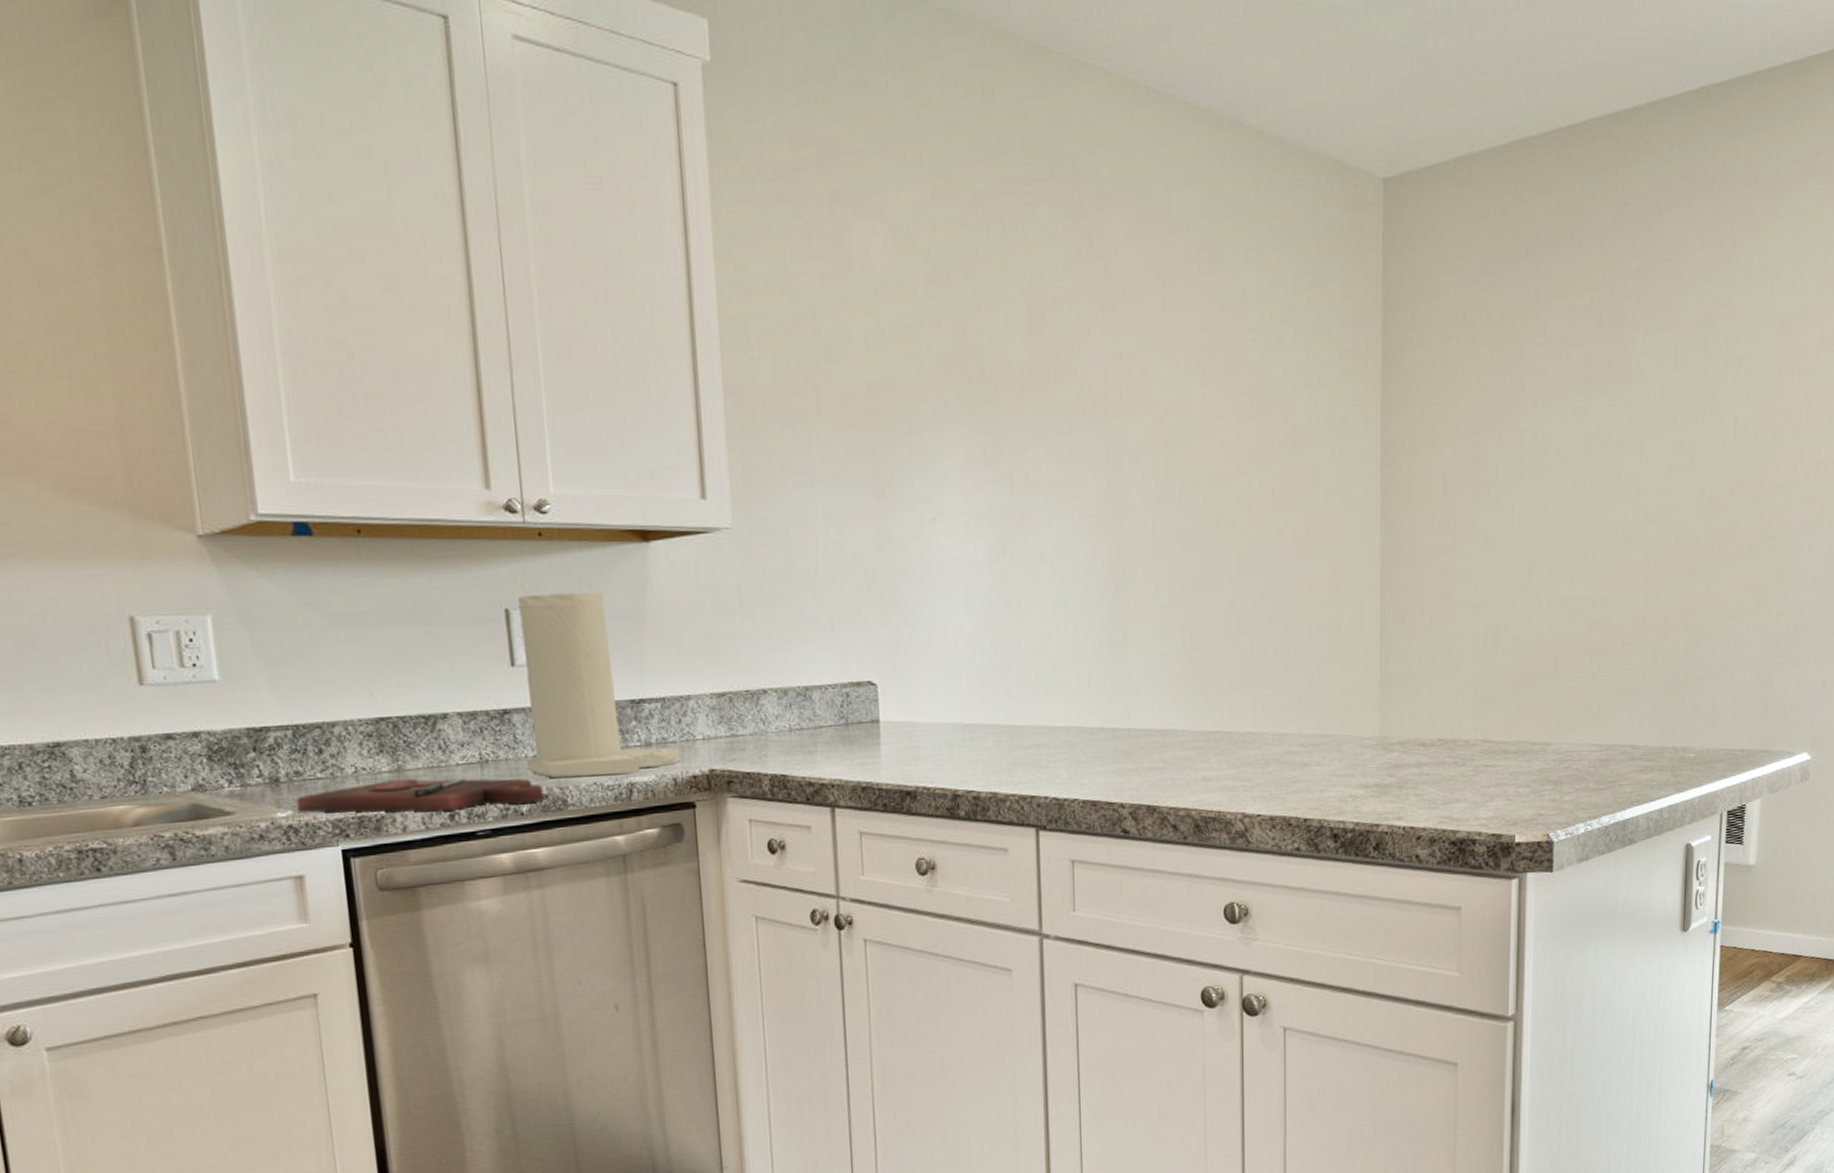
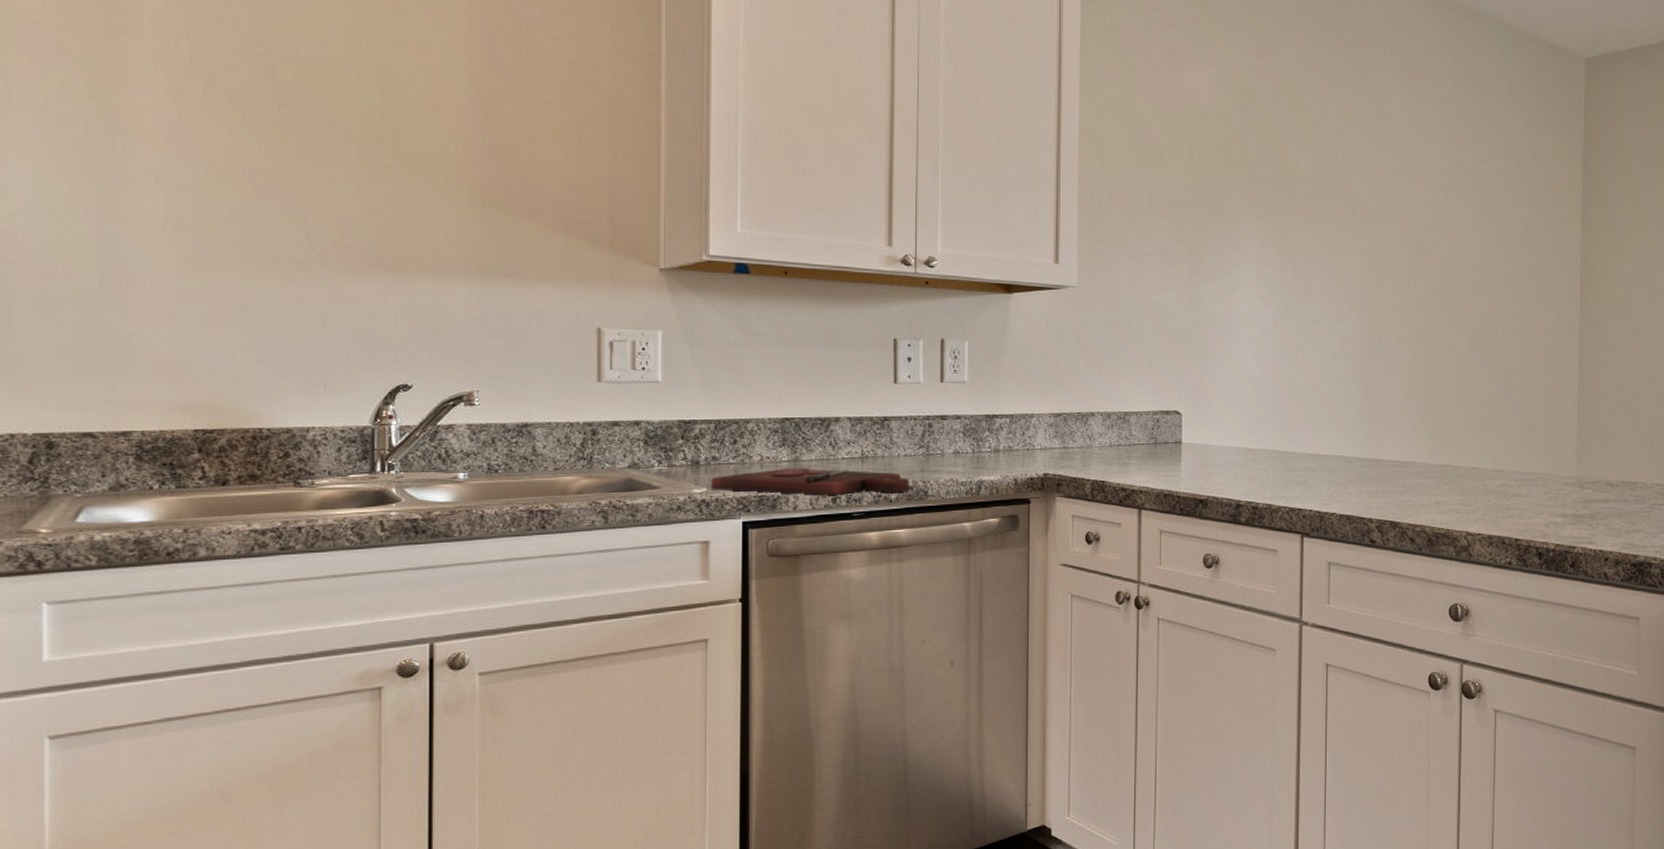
paper towel: present [517,592,680,779] -> none [898,329,1021,474]

